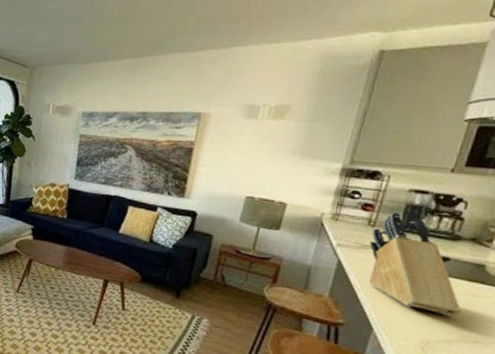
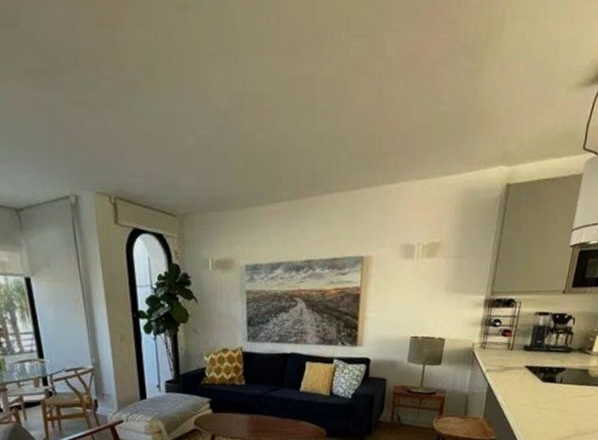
knife block: present [368,211,461,316] -> none [510,334,575,416]

